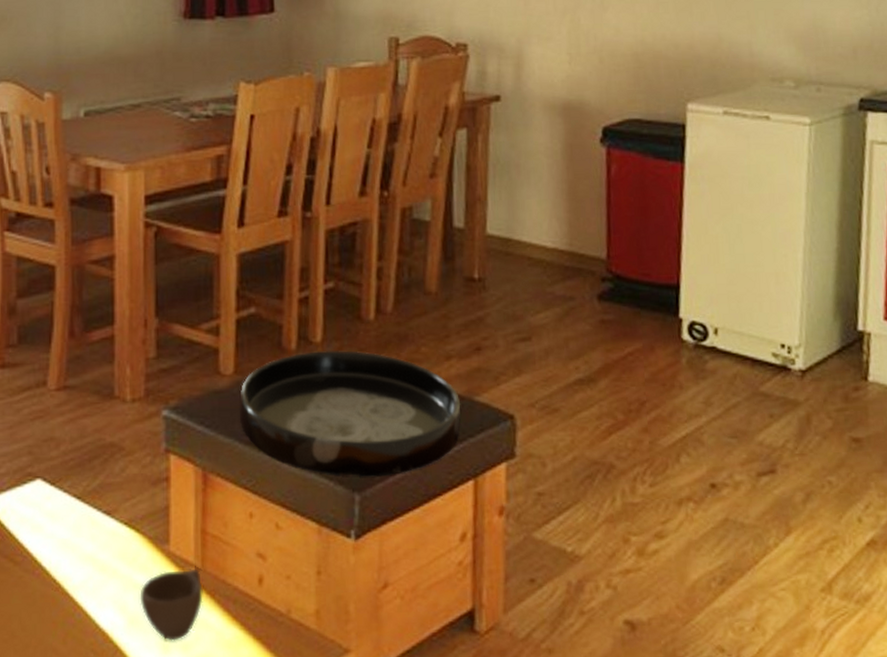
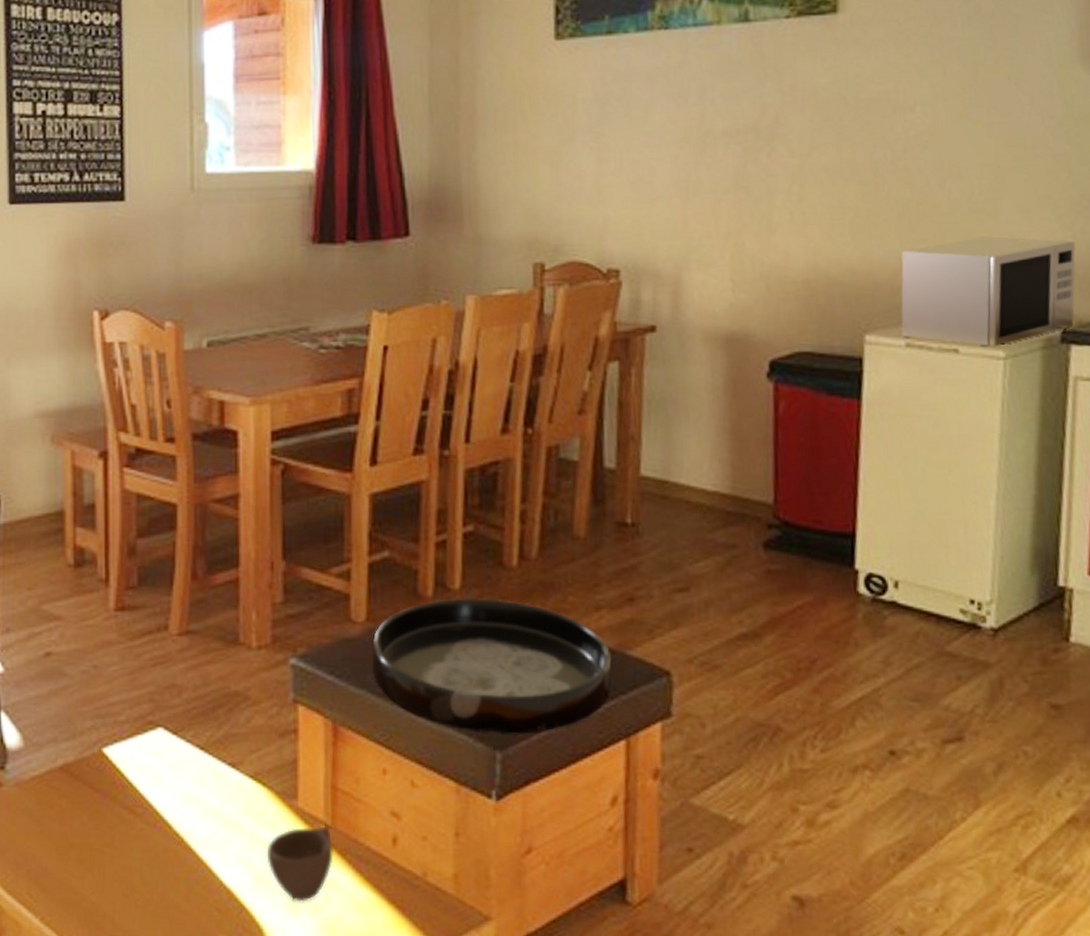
microwave: none [719,14,871,115] -> present [901,236,1076,348]

